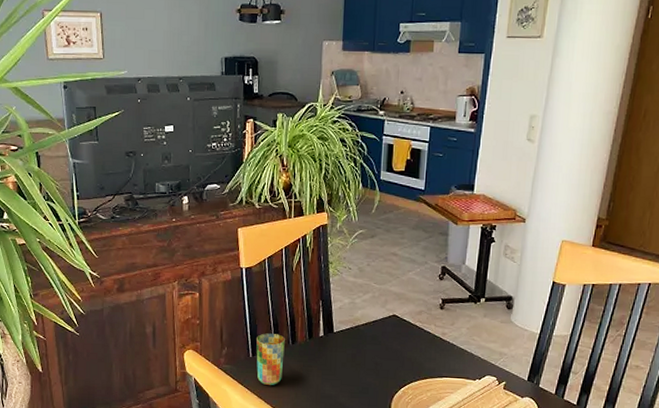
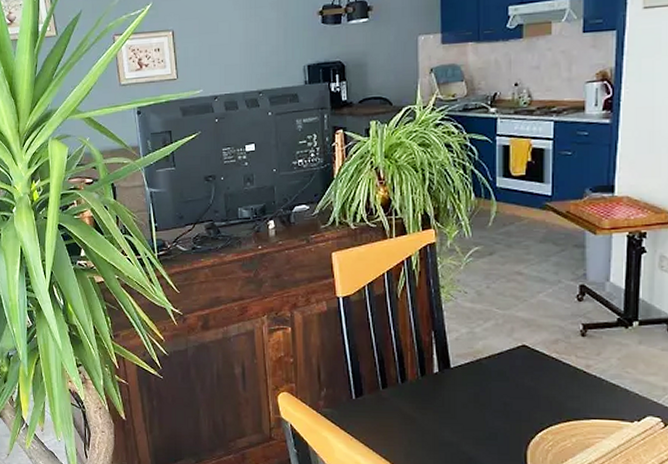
cup: present [256,333,285,385] -> none [360,371,393,431]

